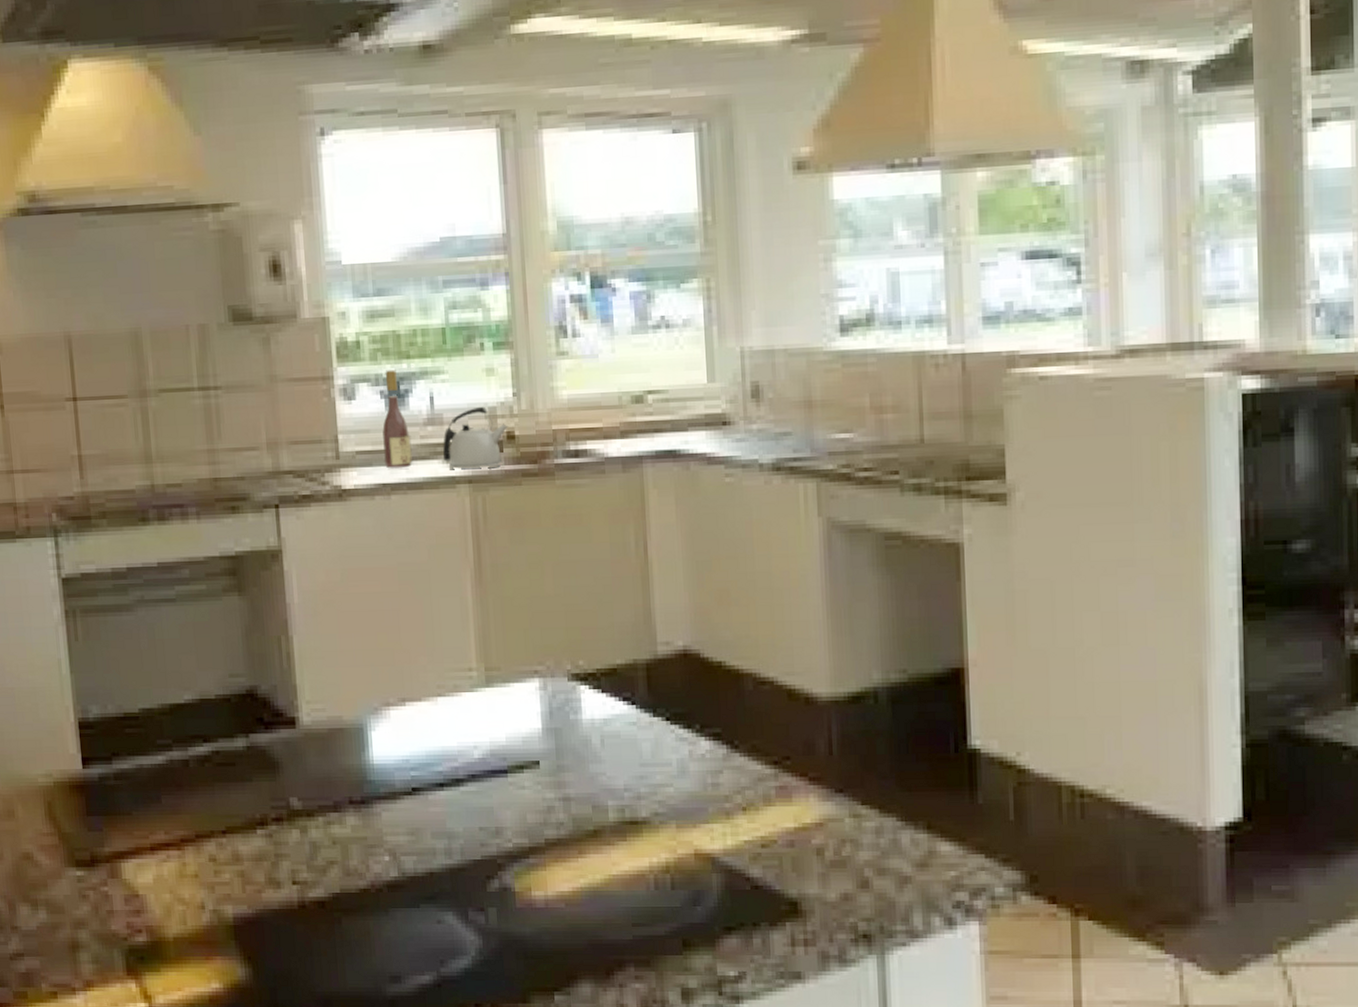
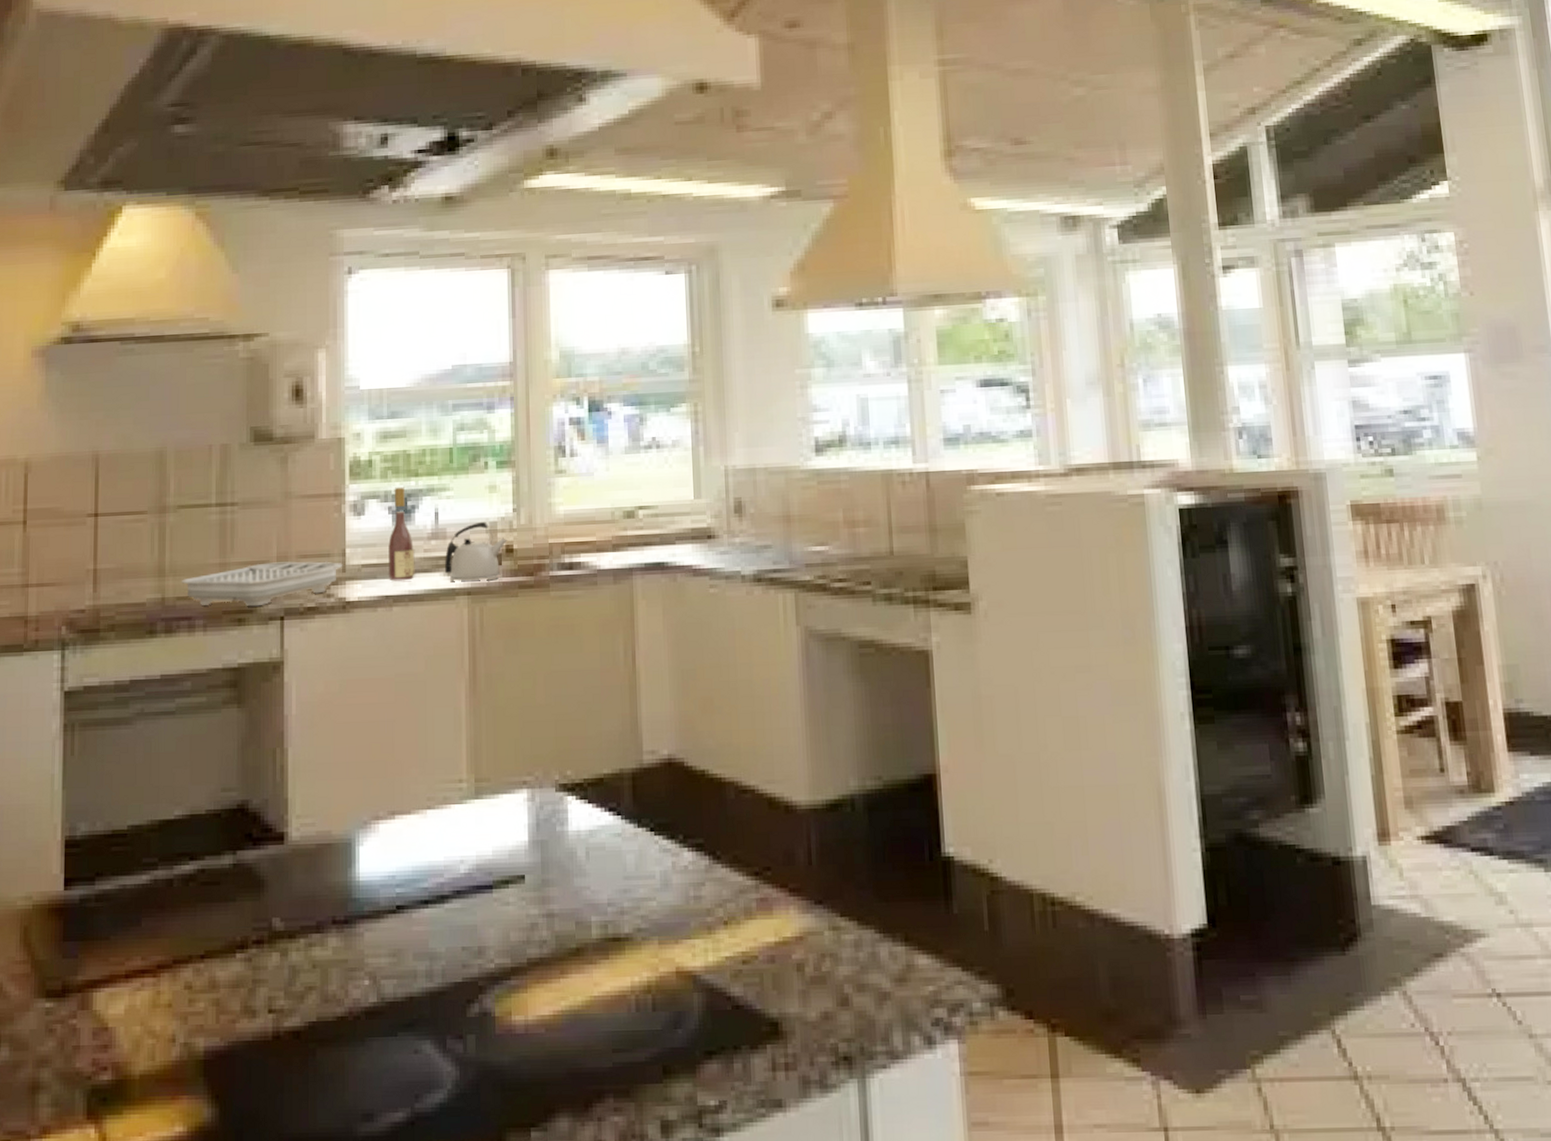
dish rack: none [169,448,337,494] -> present [181,561,343,607]

